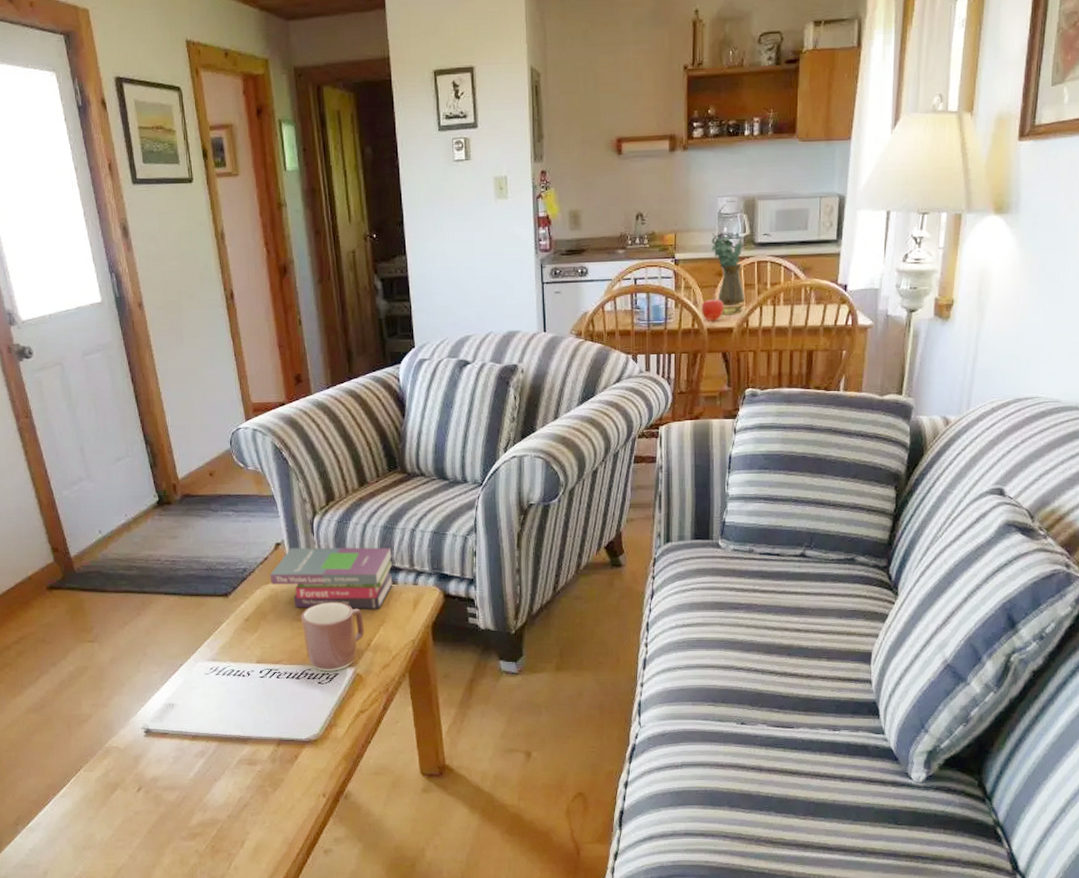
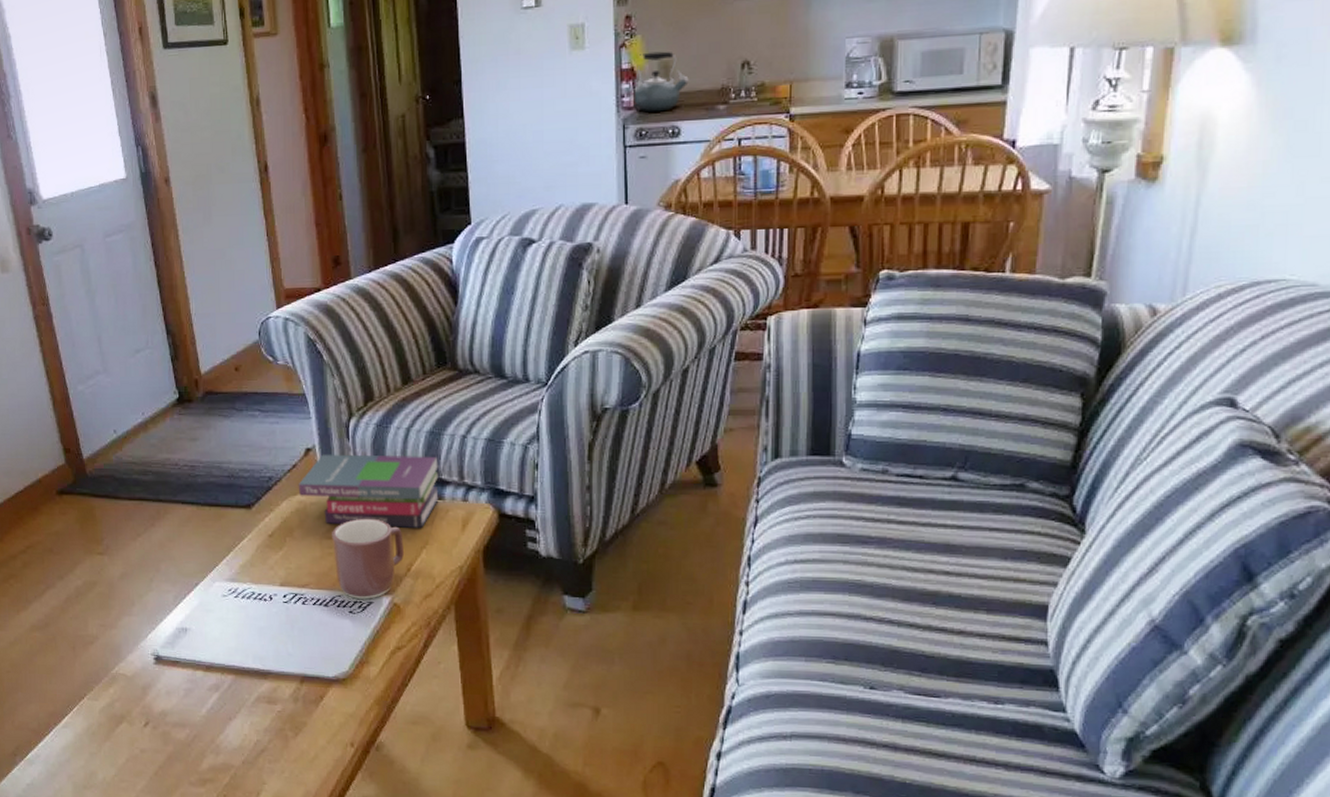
kettle: none [548,202,595,254] -> present [632,51,690,112]
fruit: present [701,297,725,321] -> none [823,159,853,188]
vase: present [711,233,745,315] -> none [837,82,880,181]

